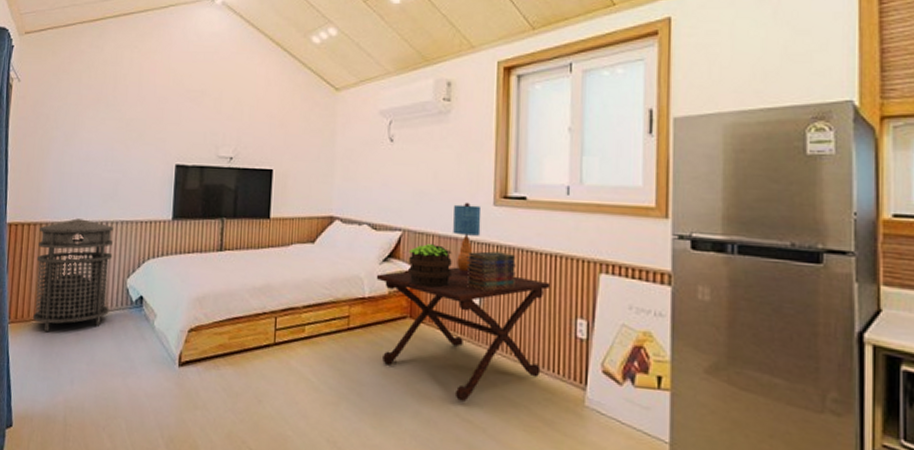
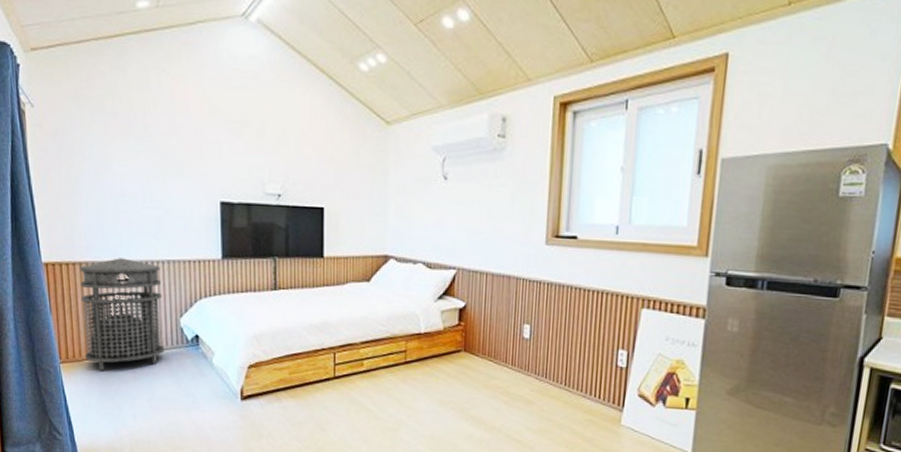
side table: present [376,267,551,401] -> none [431,303,596,424]
potted plant: present [408,244,452,288] -> none [463,282,505,324]
table lamp: present [453,202,482,277] -> none [506,241,534,313]
book stack: present [466,251,516,292] -> none [517,288,565,326]

